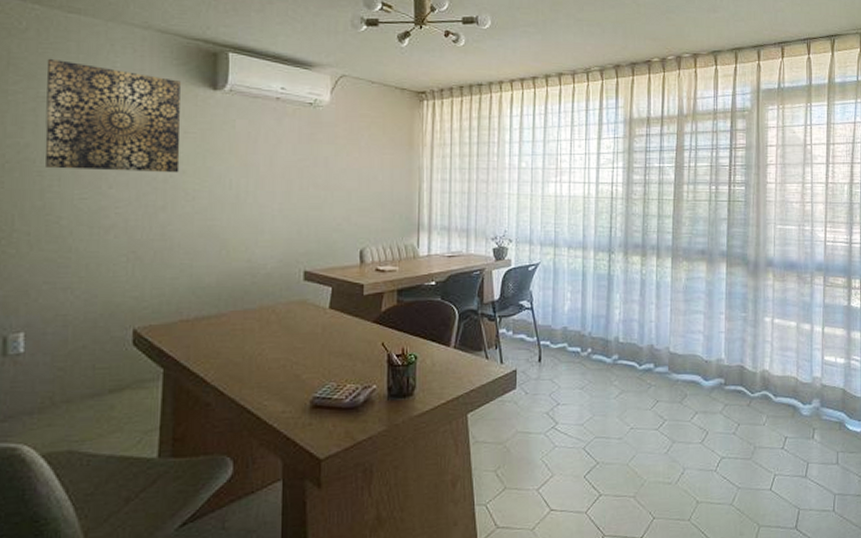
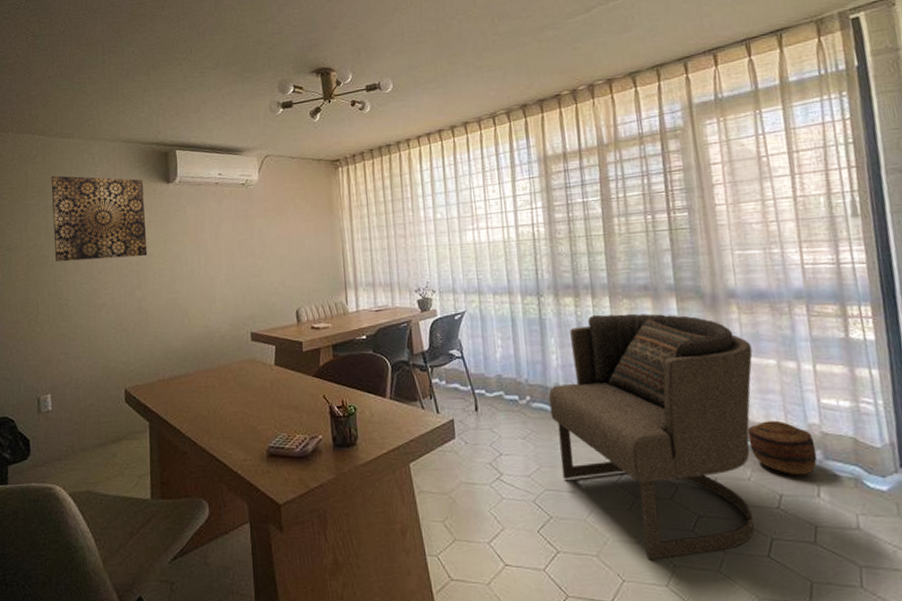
armchair: none [608,274,780,498] -> present [548,313,754,560]
basket: none [767,374,816,421] -> present [747,420,818,476]

